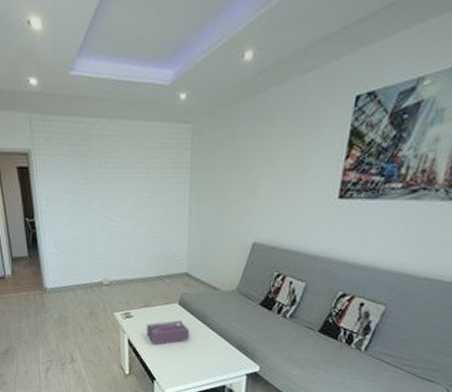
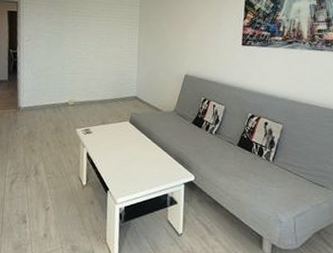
tissue box: present [146,320,190,345] -> none [102,136,138,158]

